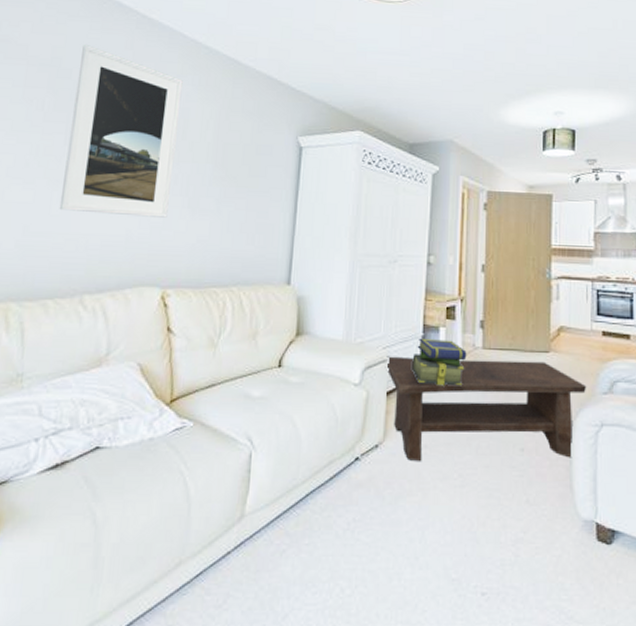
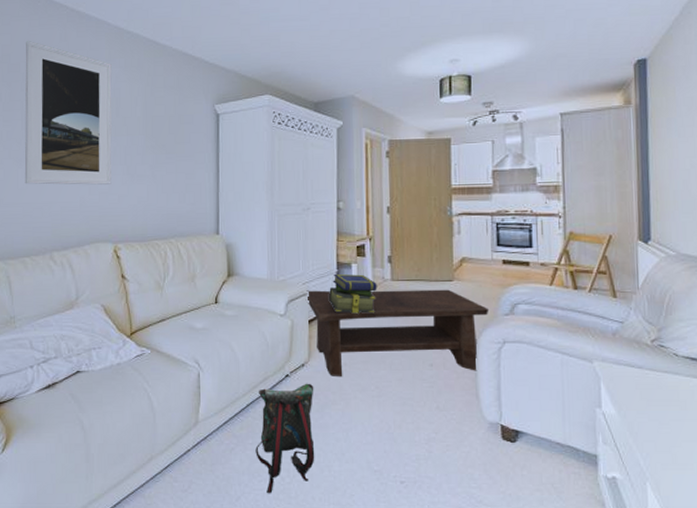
backpack: none [311,468,388,610] -> present [255,383,315,494]

